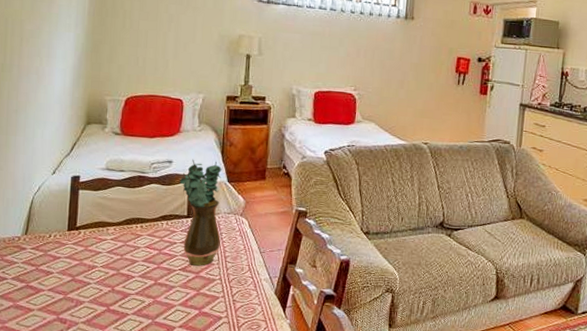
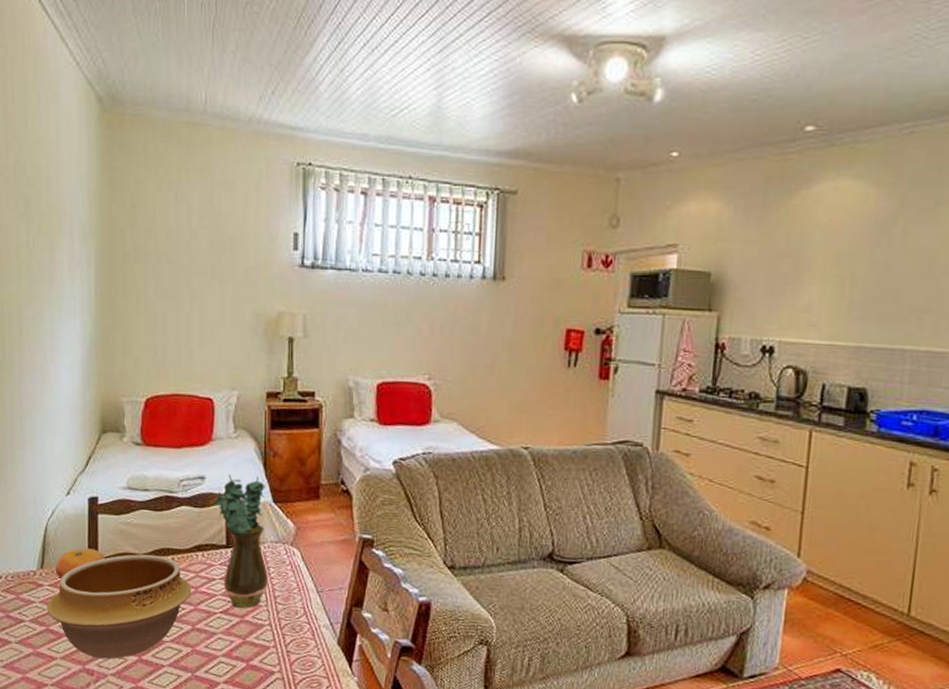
bowl: none [28,222,156,310] -> present [46,554,192,659]
fruit: none [38,217,83,243] -> present [55,548,105,579]

